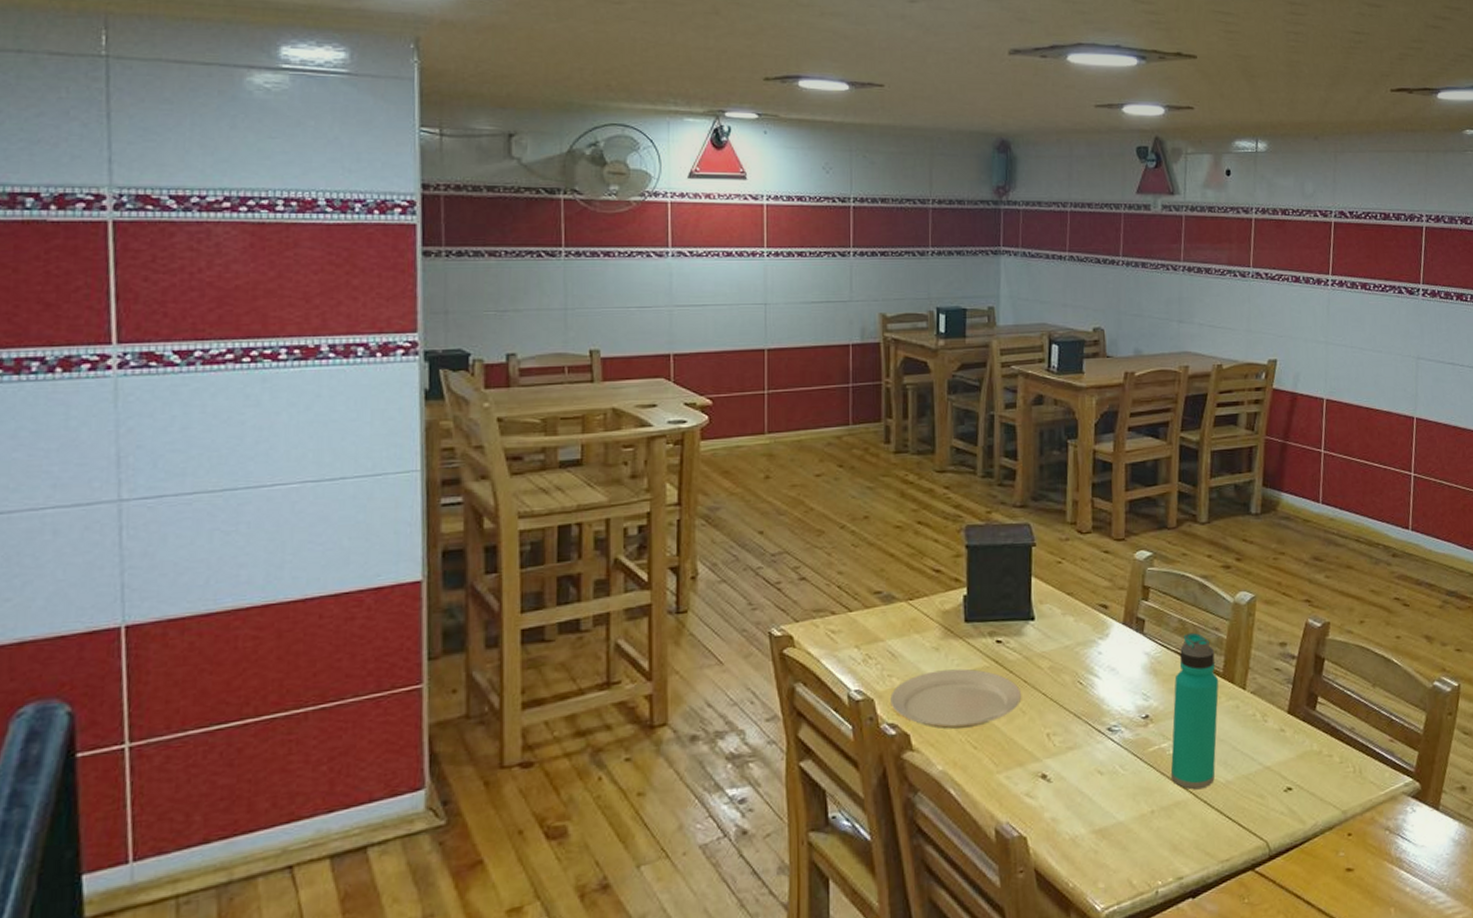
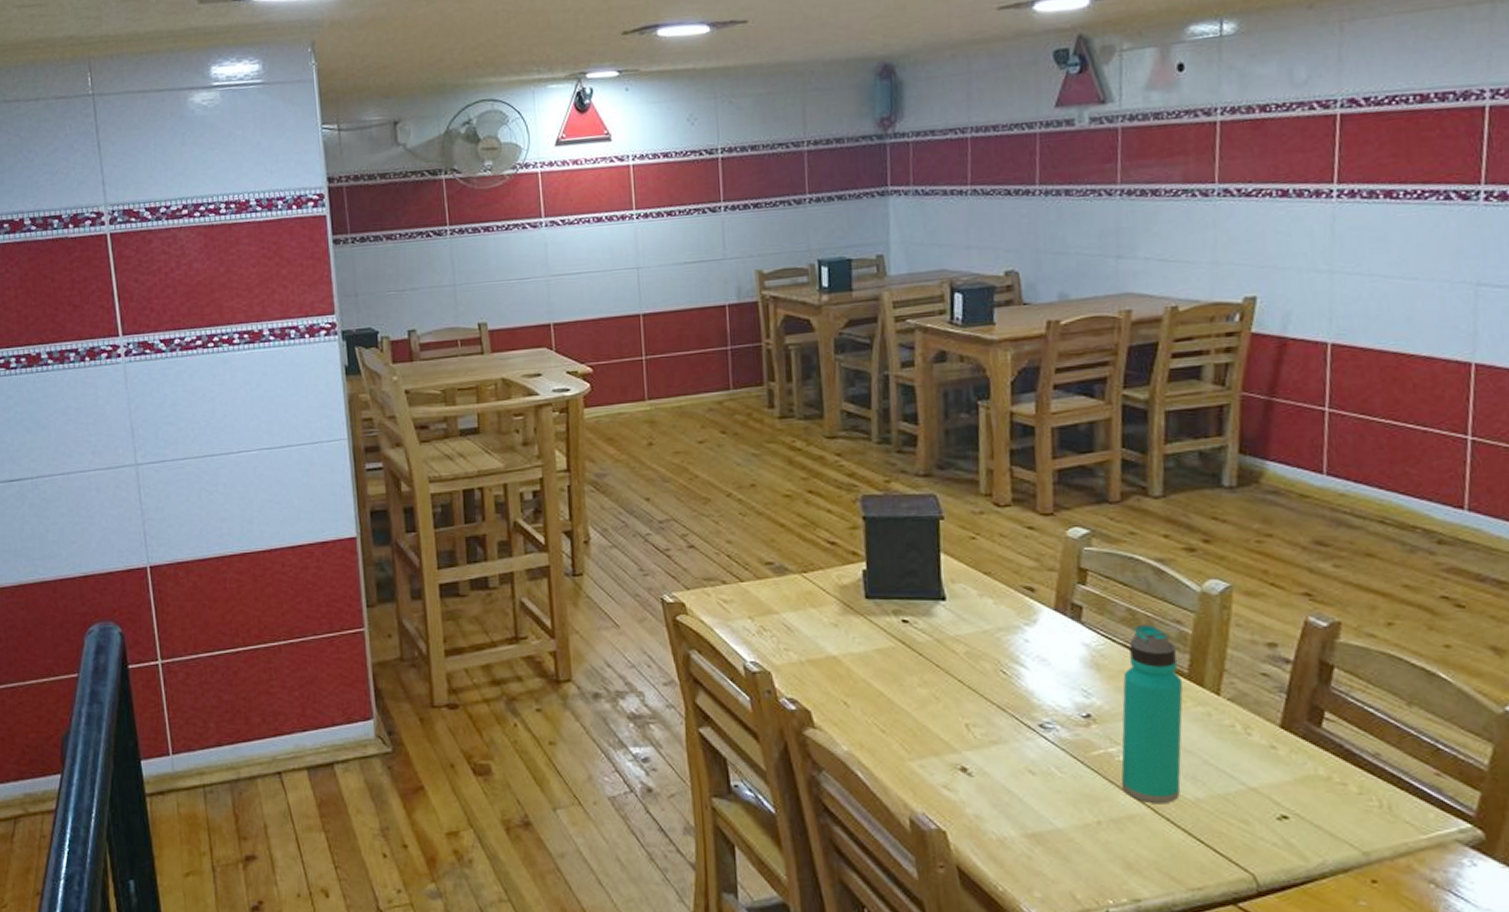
plate: present [890,668,1022,729] -> none [788,647,935,709]

